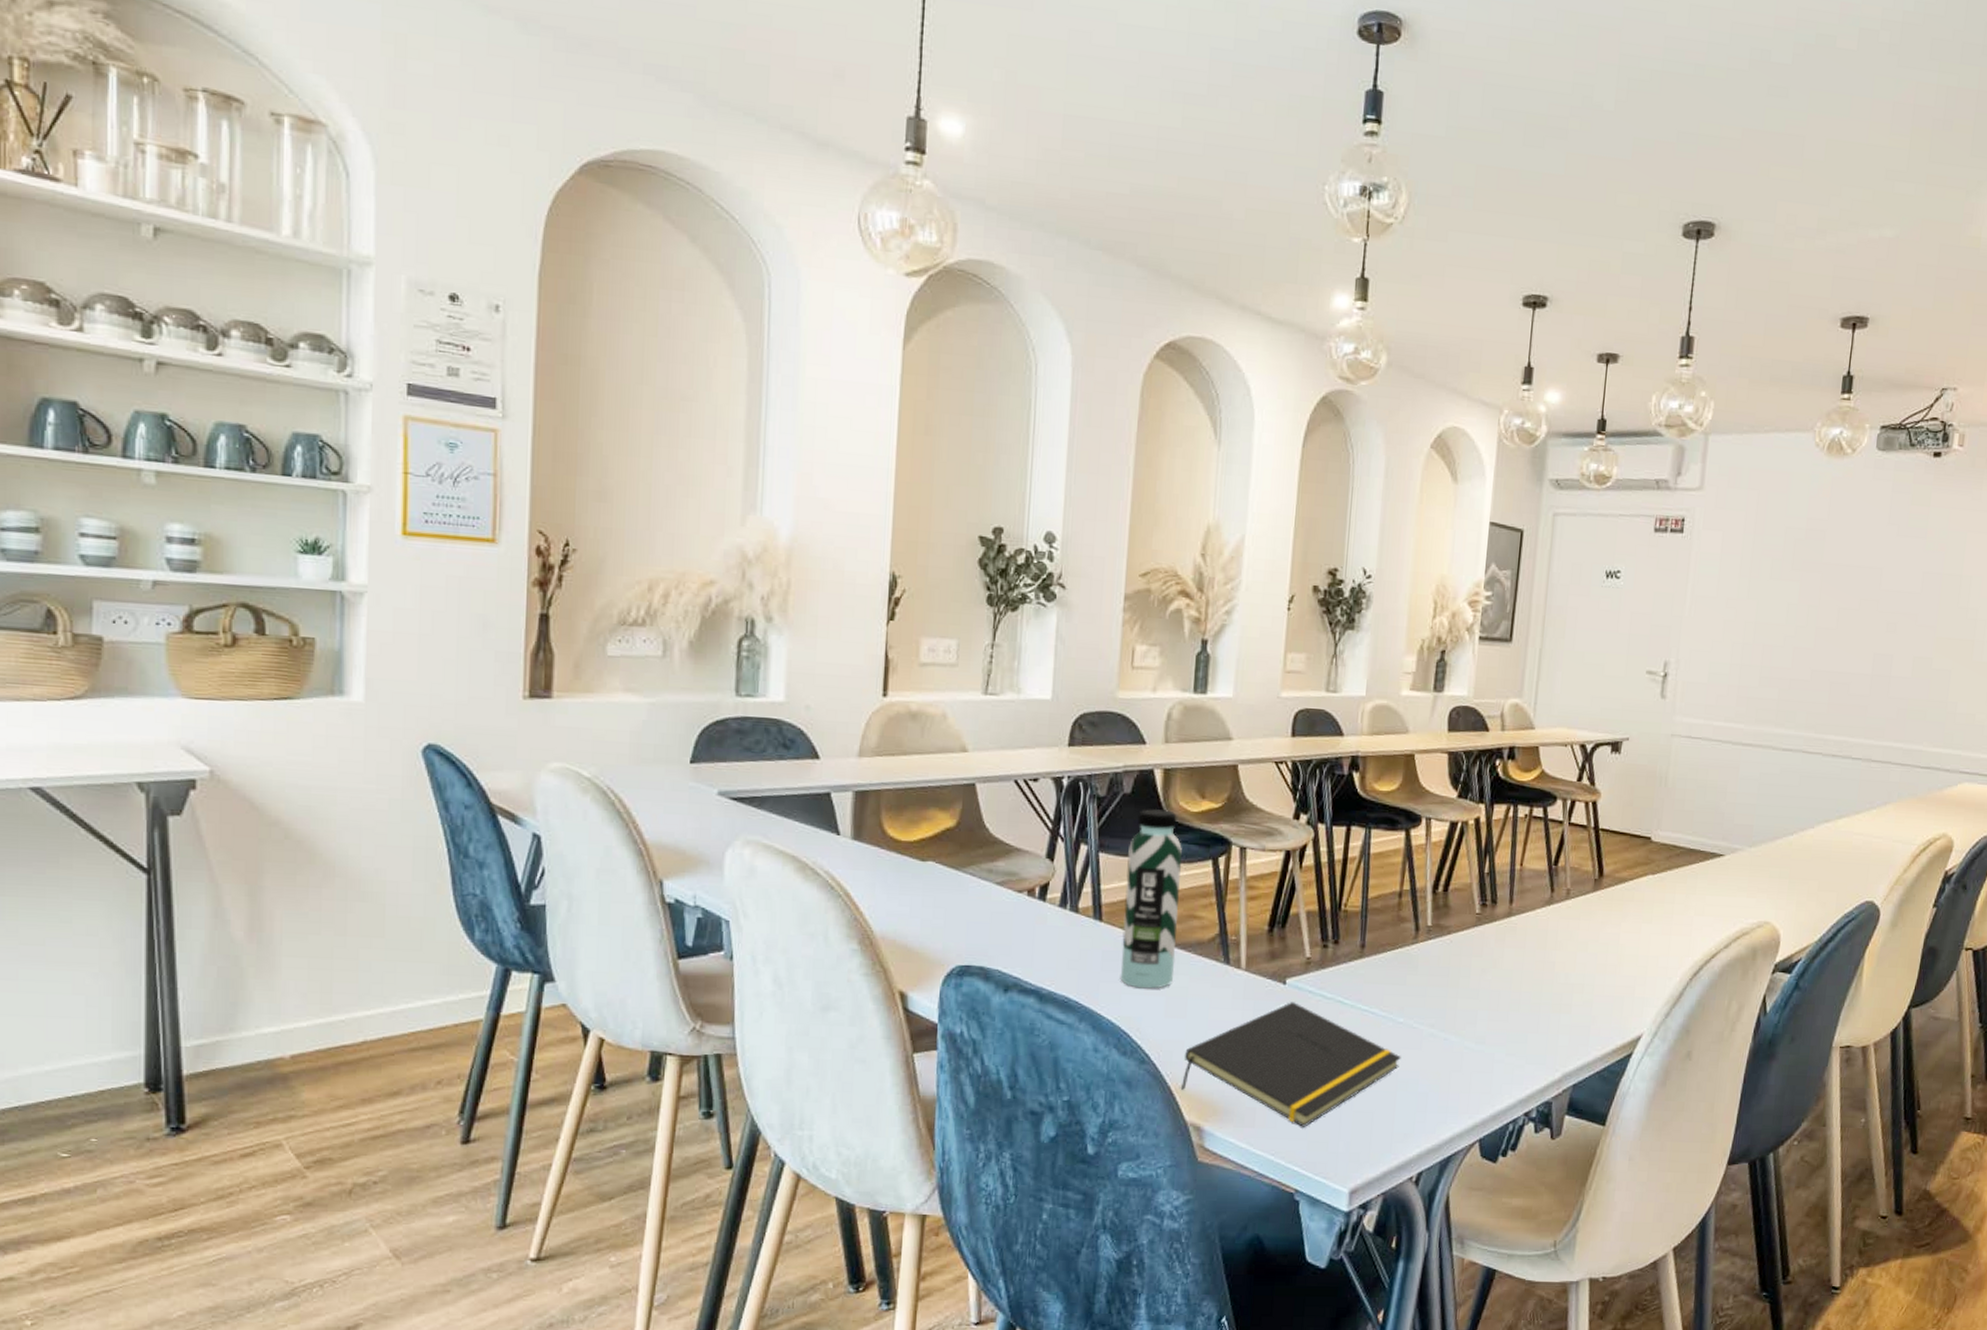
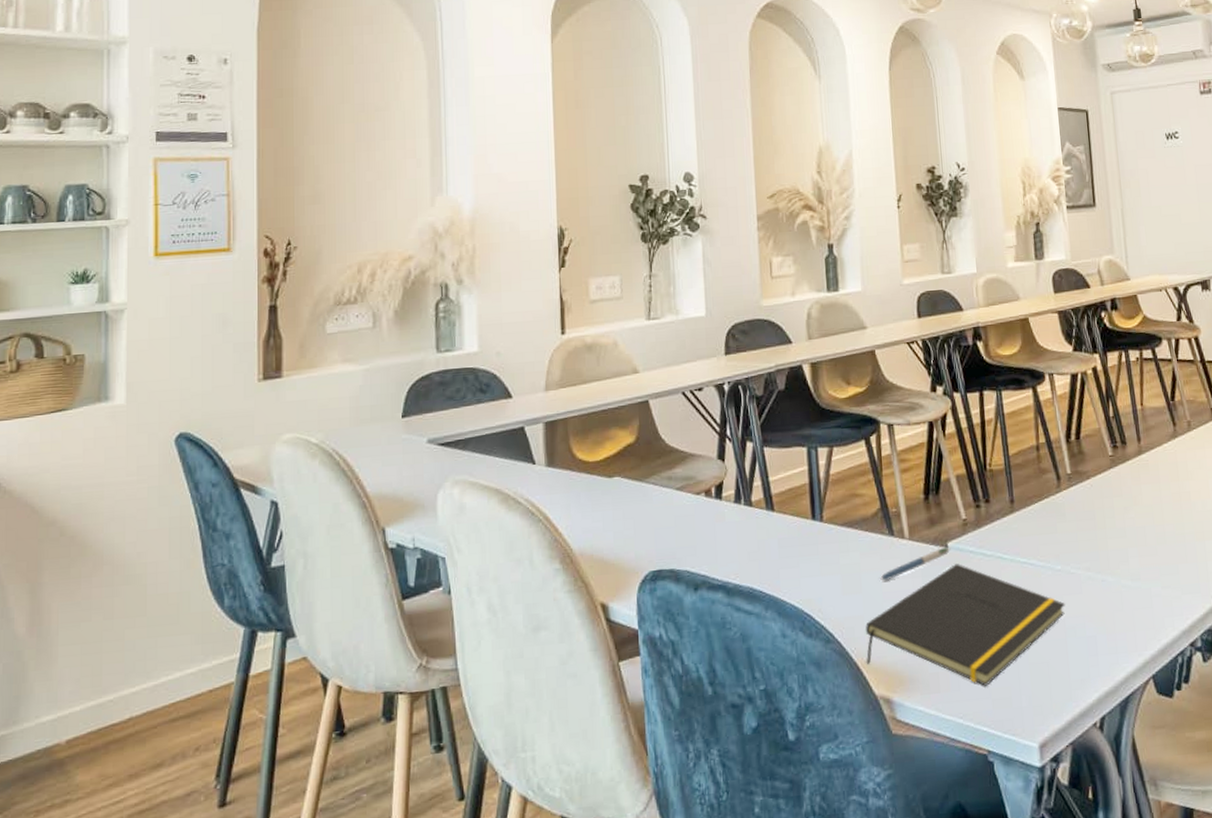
water bottle: present [1121,808,1182,989] -> none [789,399,845,570]
pen: none [1208,983,1289,1008] -> present [880,546,951,580]

